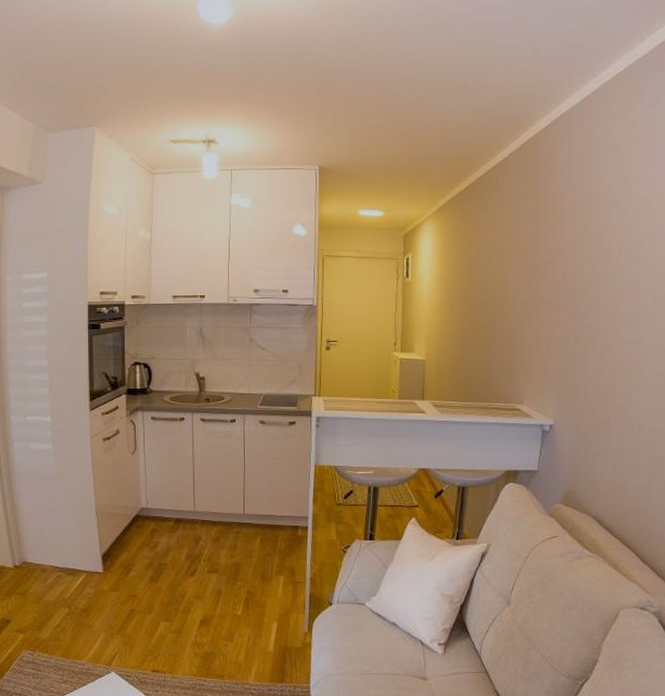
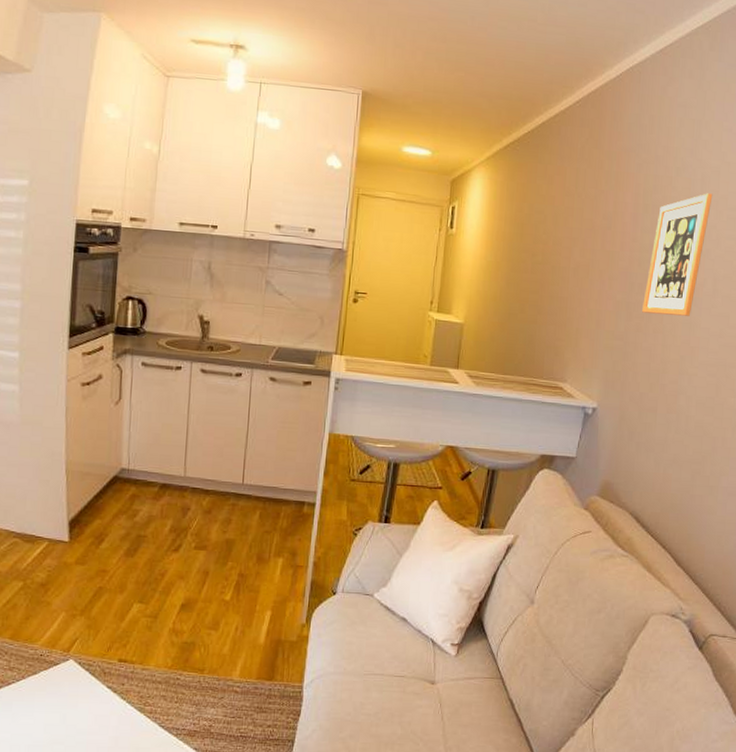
picture frame: none [588,221,646,336] -> present [642,193,713,316]

